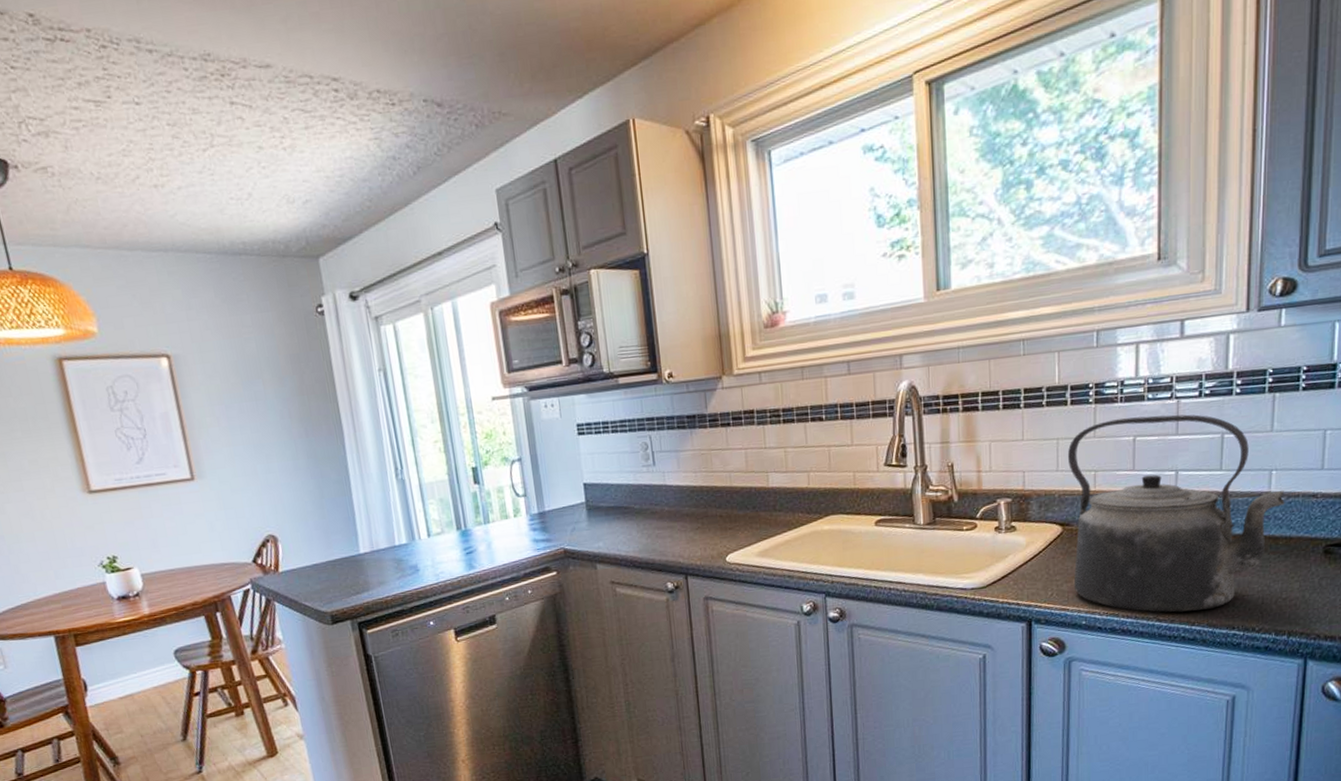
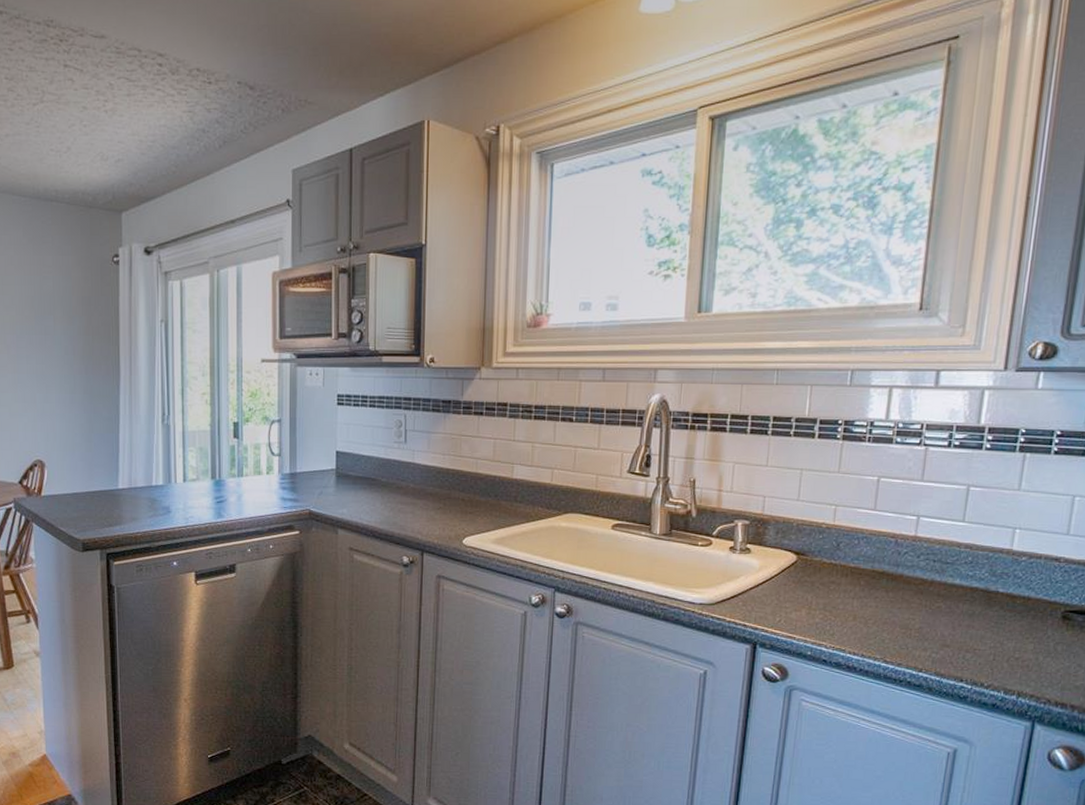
kettle: present [1067,414,1285,613] -> none [802,457,1026,658]

